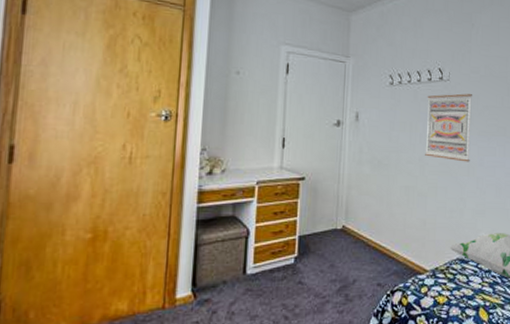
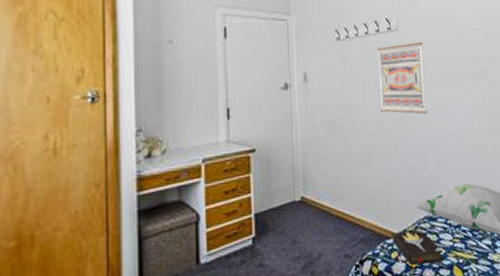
hardback book: none [423,269,471,302] -> present [391,229,443,266]

